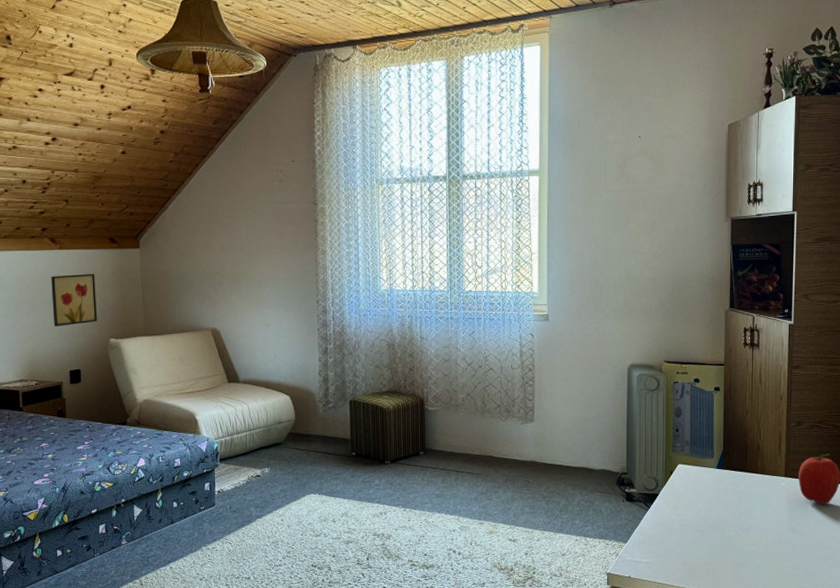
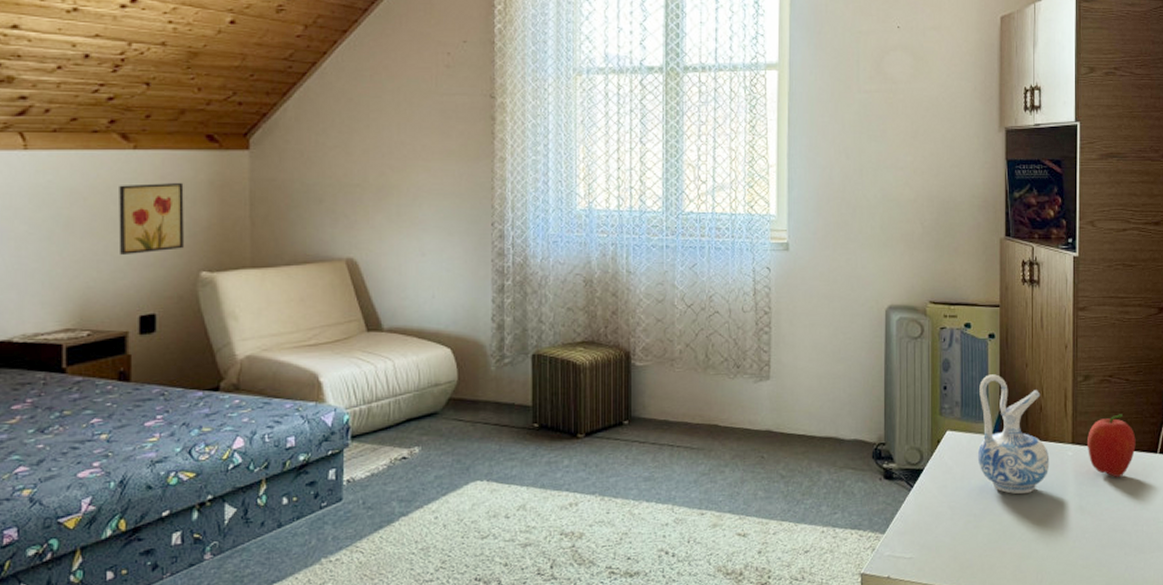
ceramic pitcher: none [704,420,765,516] -> present [977,374,1050,495]

